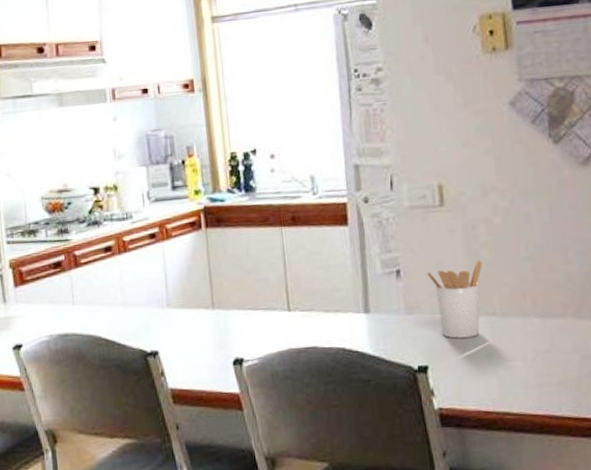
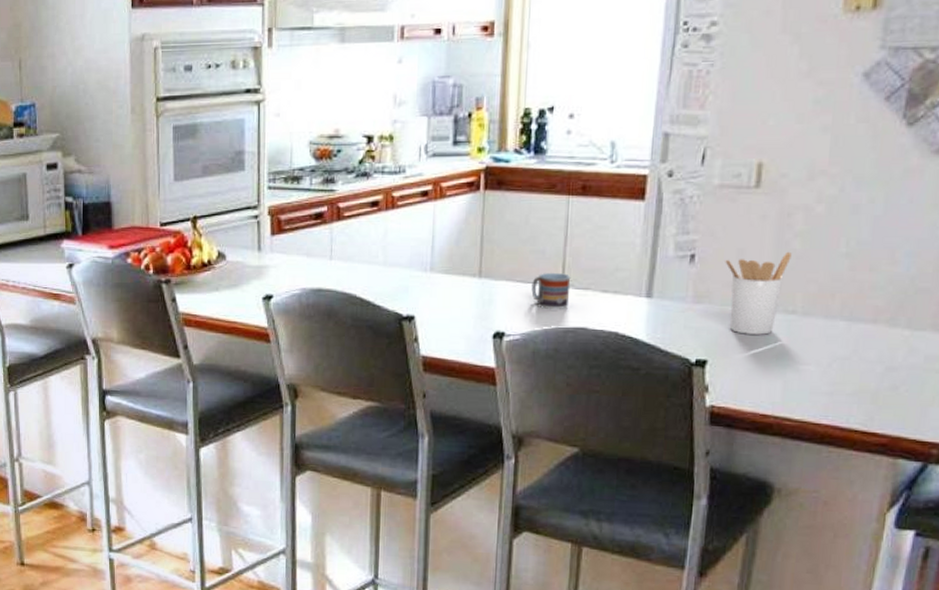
cup: none [261,298,297,333] -> present [531,273,571,310]

